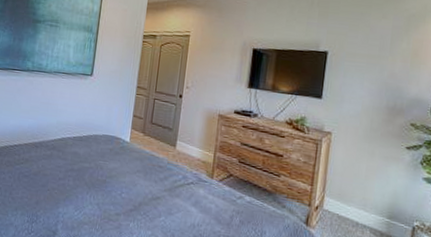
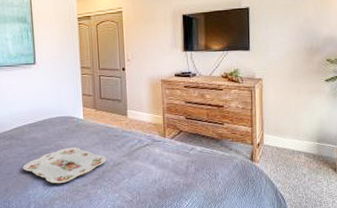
serving tray: none [58,169,146,208] -> present [23,146,106,184]

